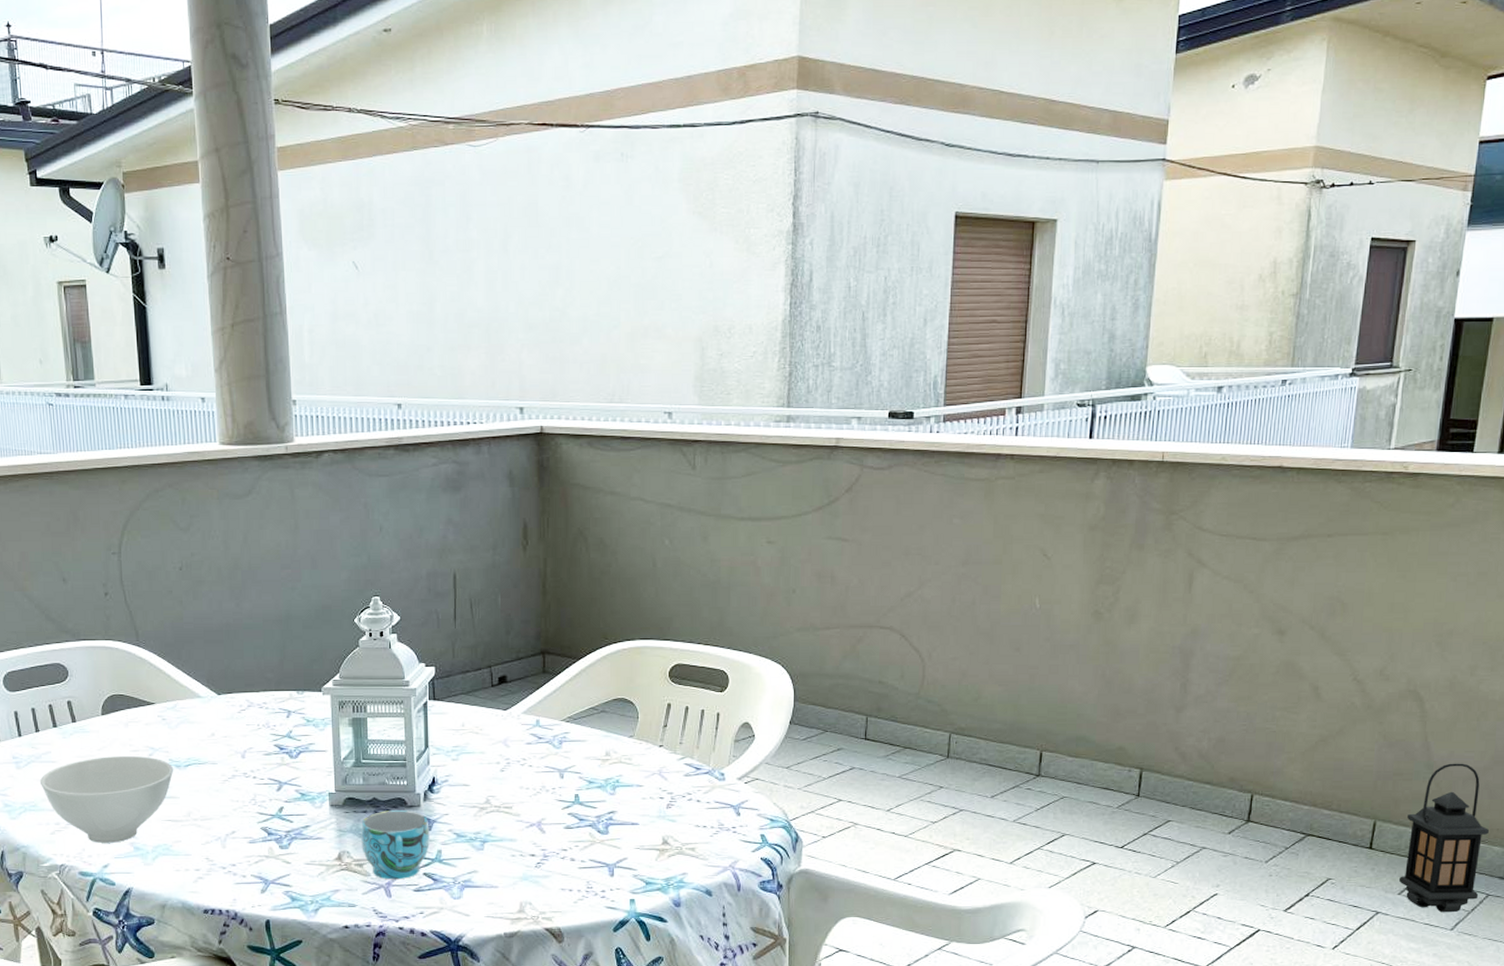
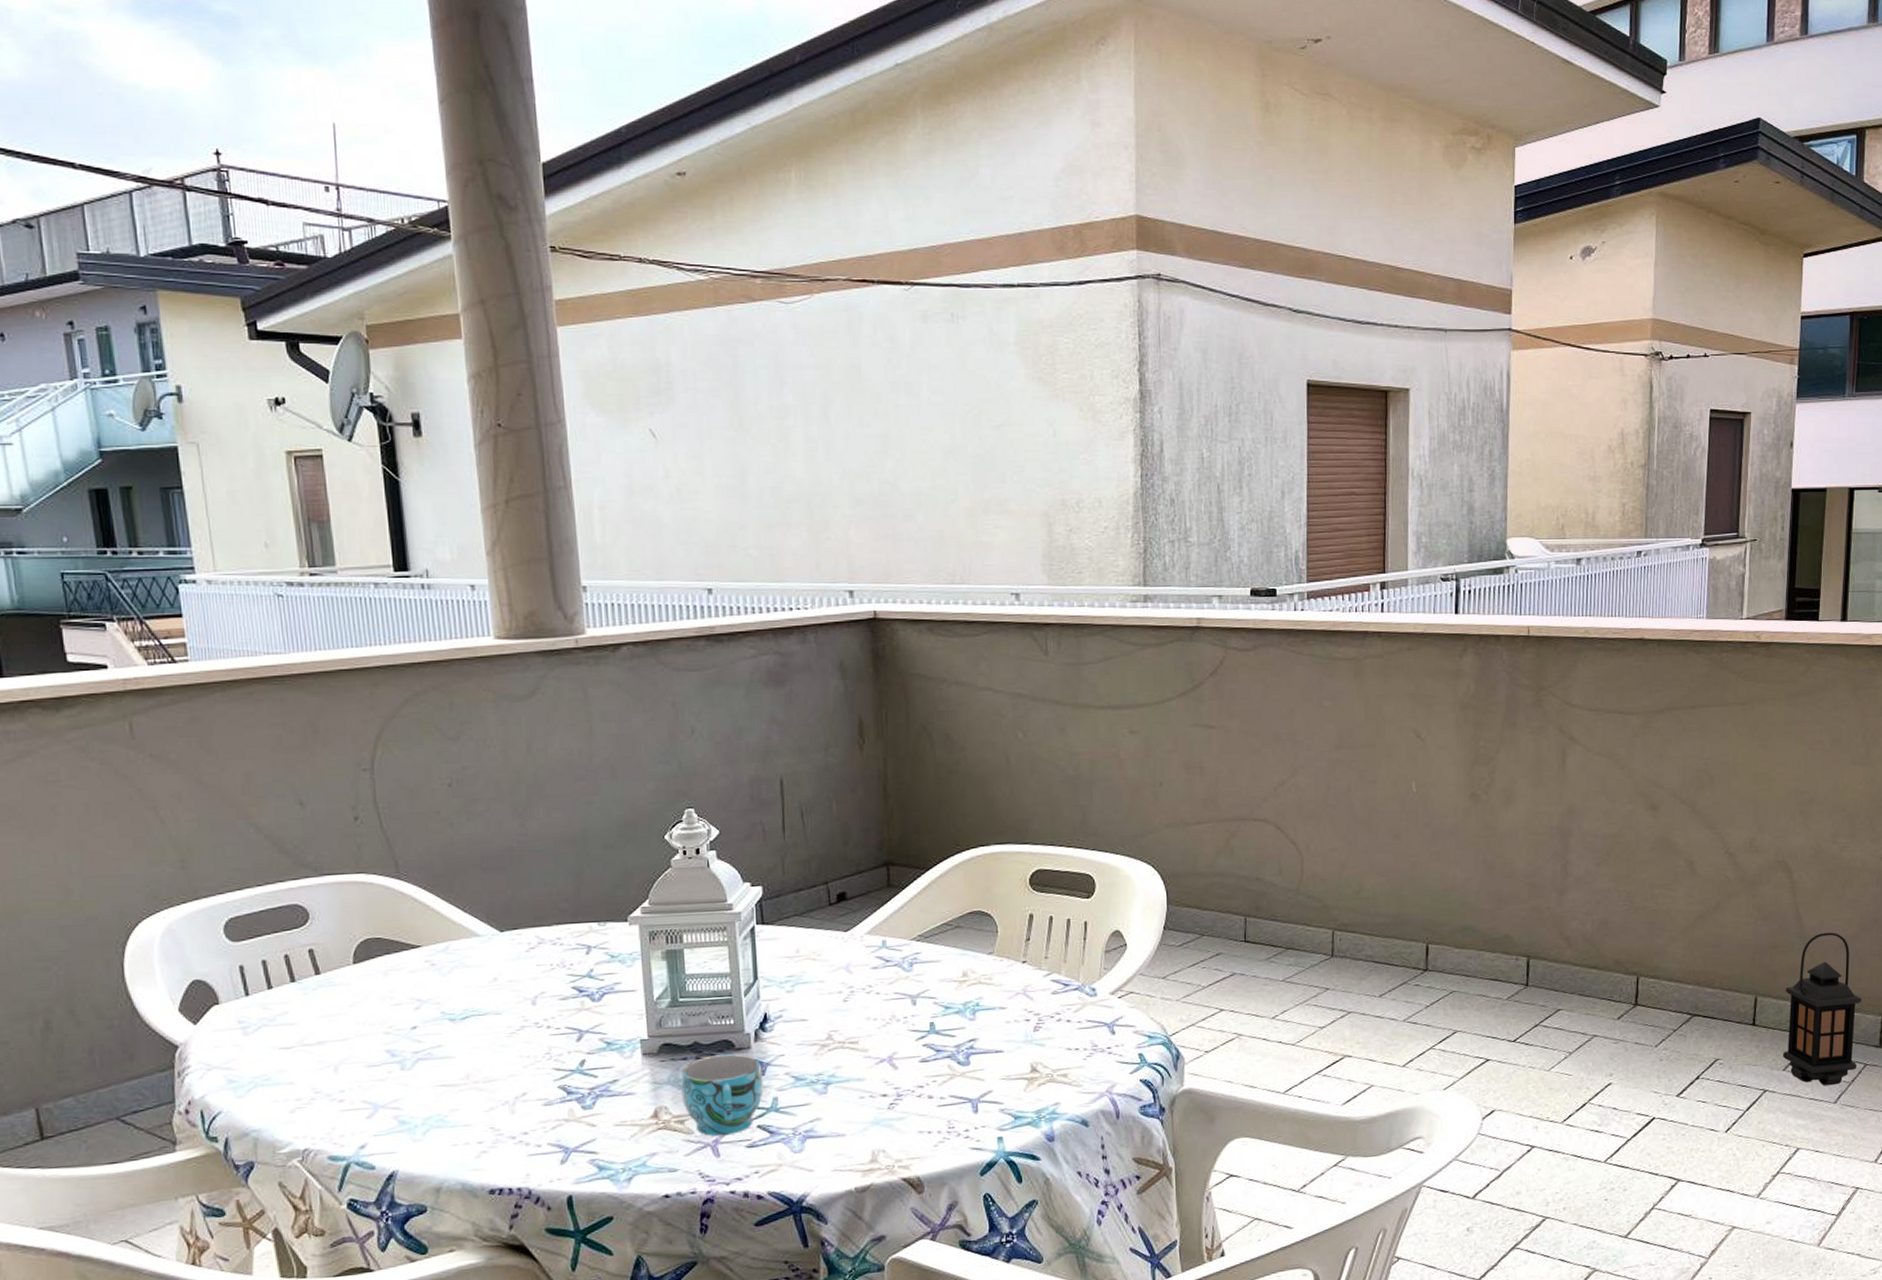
bowl: present [39,756,174,843] -> none [274,1010,448,1119]

